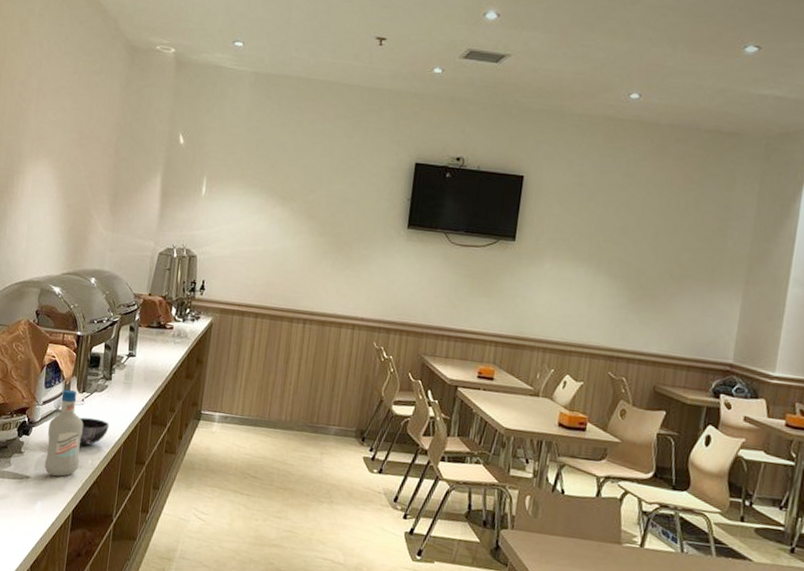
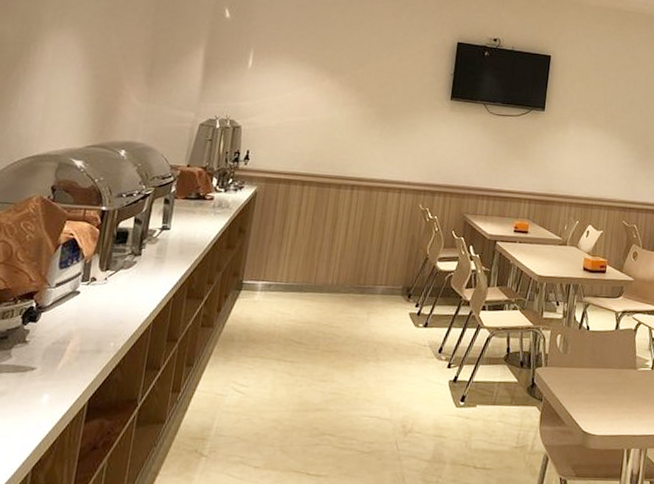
bottle: present [44,389,83,477] -> none [55,268,106,365]
bowl: present [79,417,110,445] -> none [99,297,137,327]

